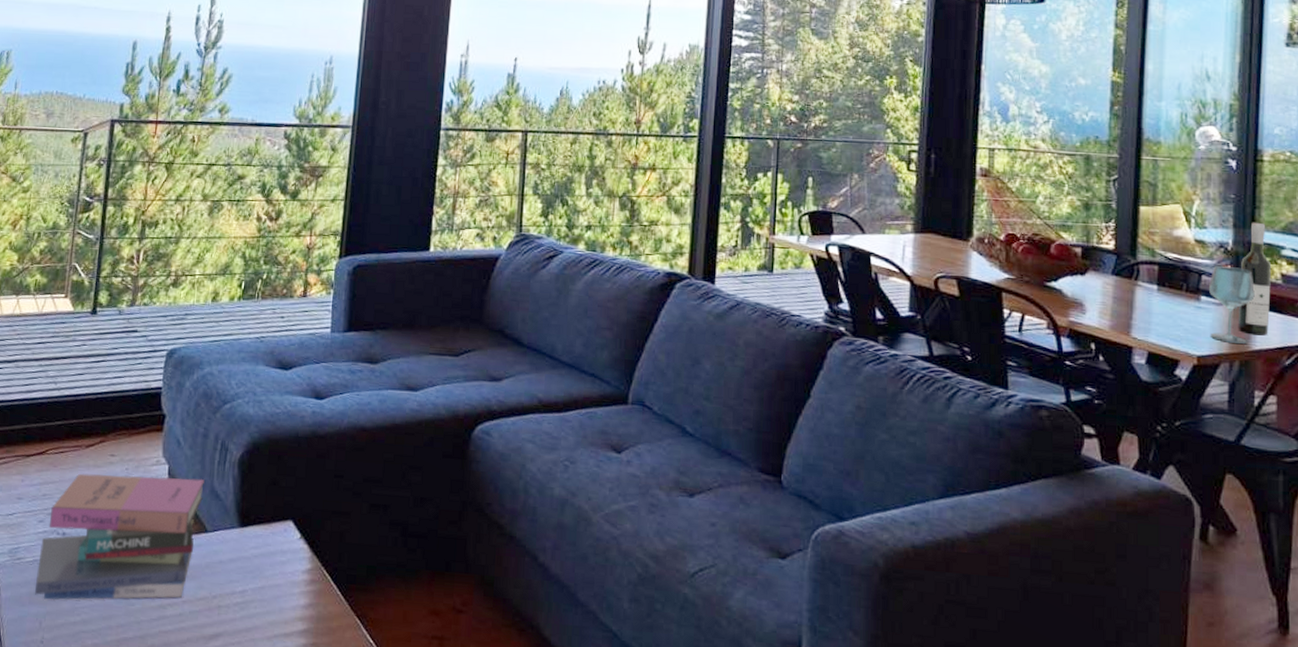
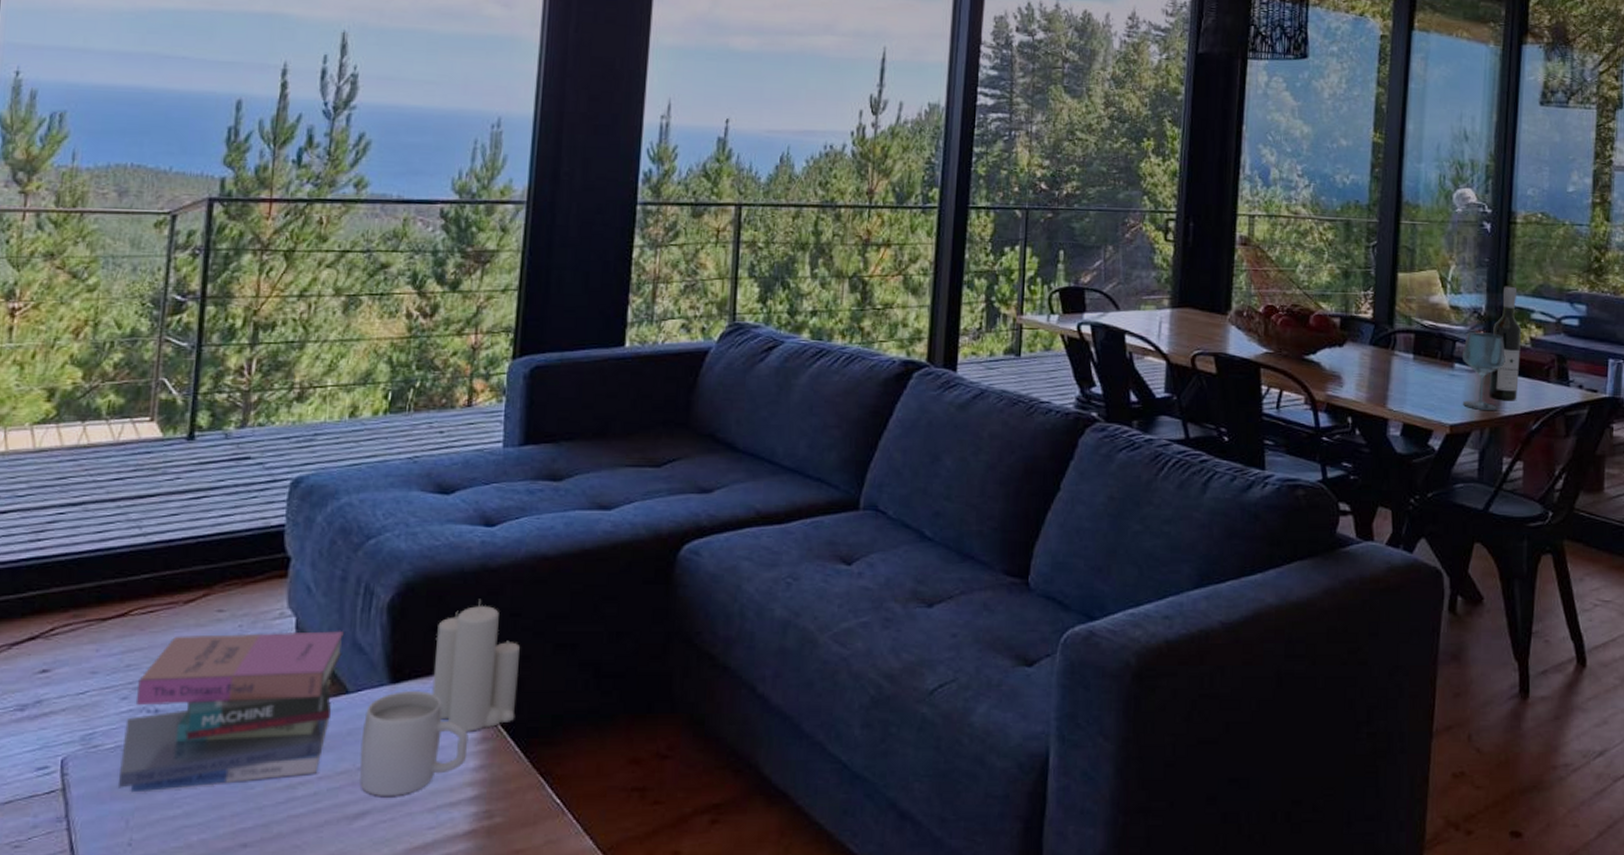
mug: none [214,534,300,623] -> present [359,691,469,796]
candle: none [272,460,342,574] -> present [432,599,520,732]

